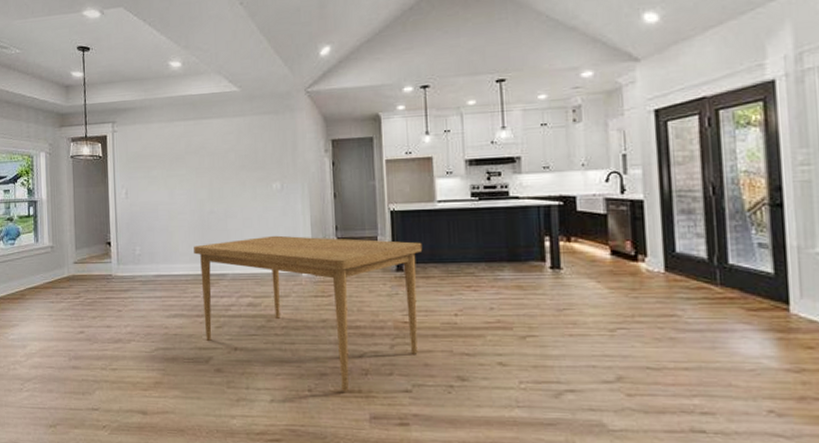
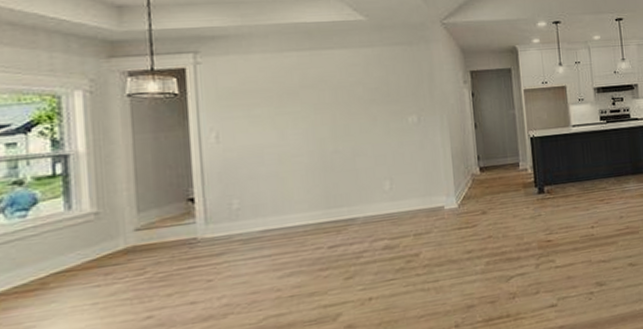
dining table: present [194,235,423,392] -> none [313,164,561,320]

